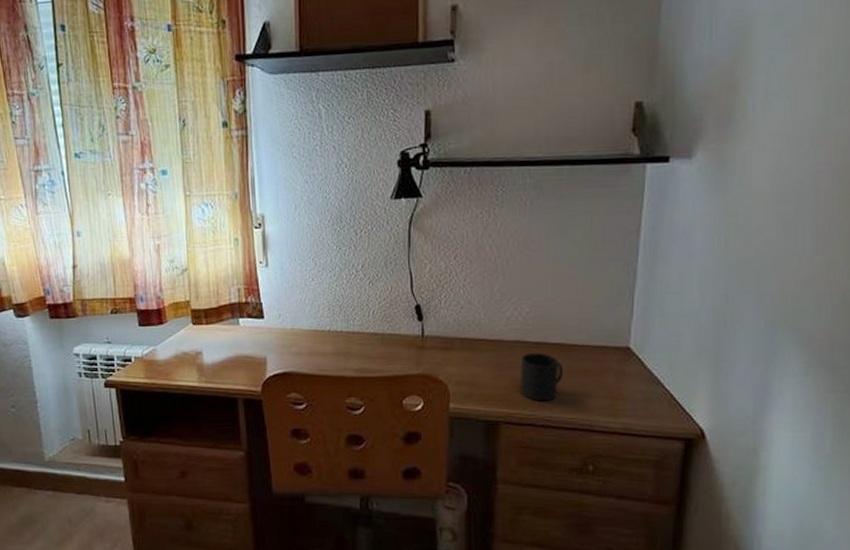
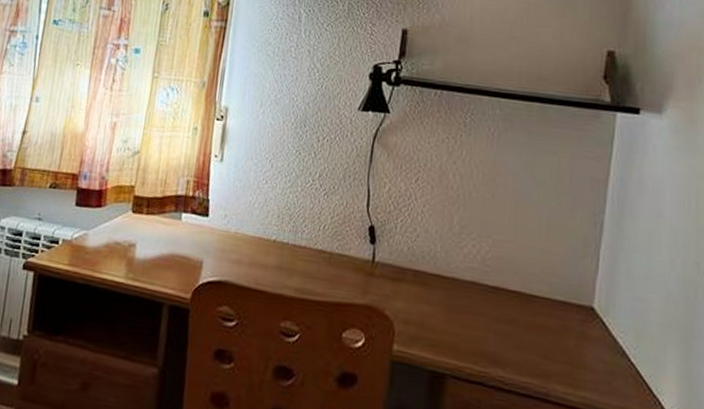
mug: present [519,353,564,402] -> none [471,297,521,358]

